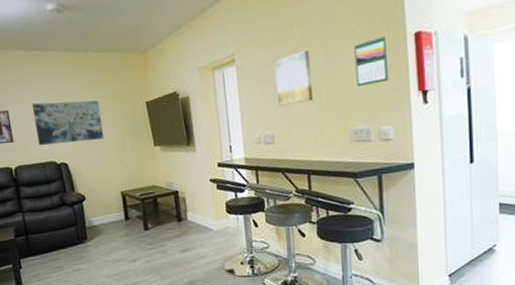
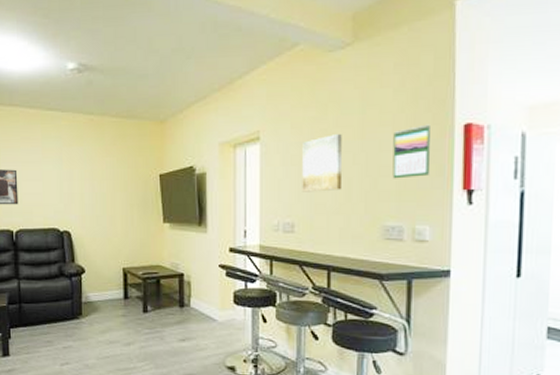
wall art: present [31,100,105,146] -> none [41,166,112,211]

